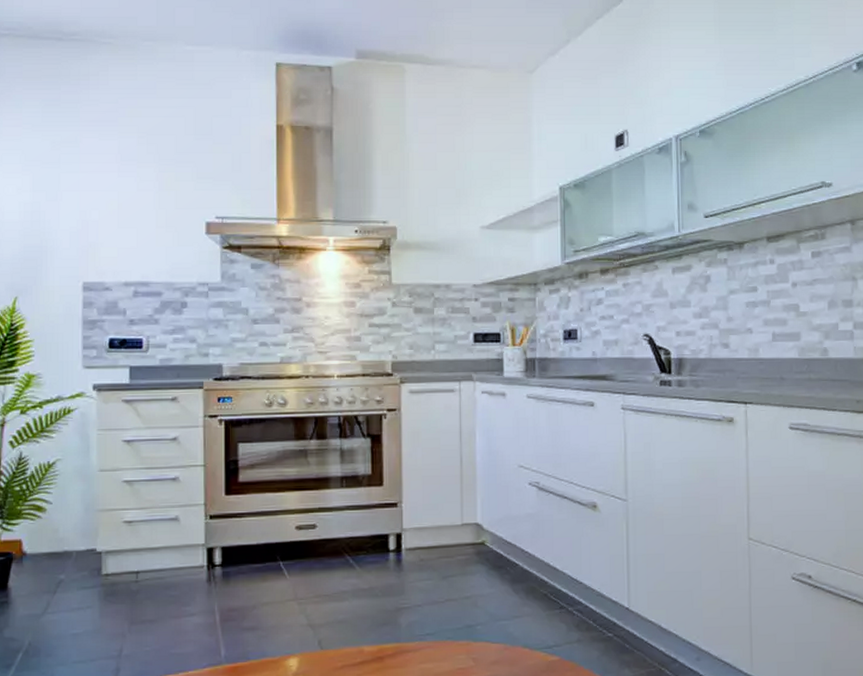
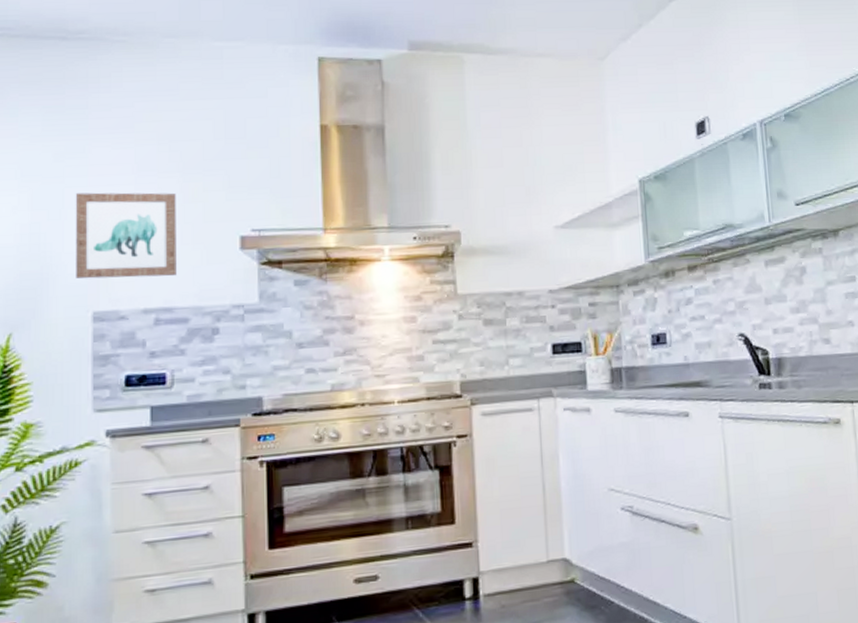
wall art: none [68,178,152,255] -> present [75,192,177,279]

